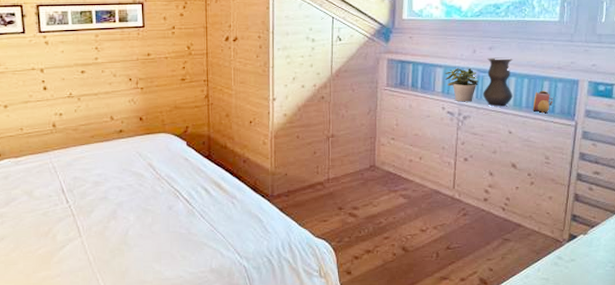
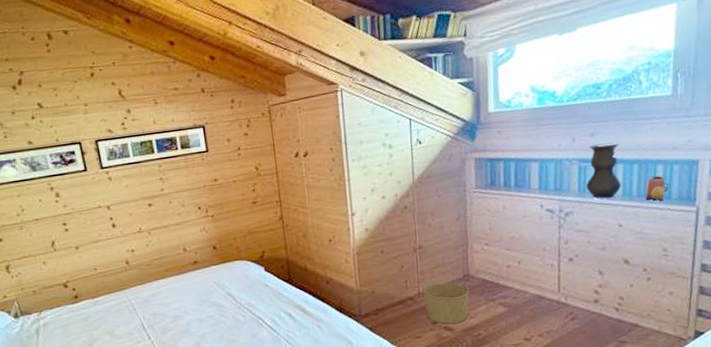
basket: none [332,170,374,211] -> present [423,282,469,324]
potted plant: present [445,68,478,102] -> none [541,159,581,198]

